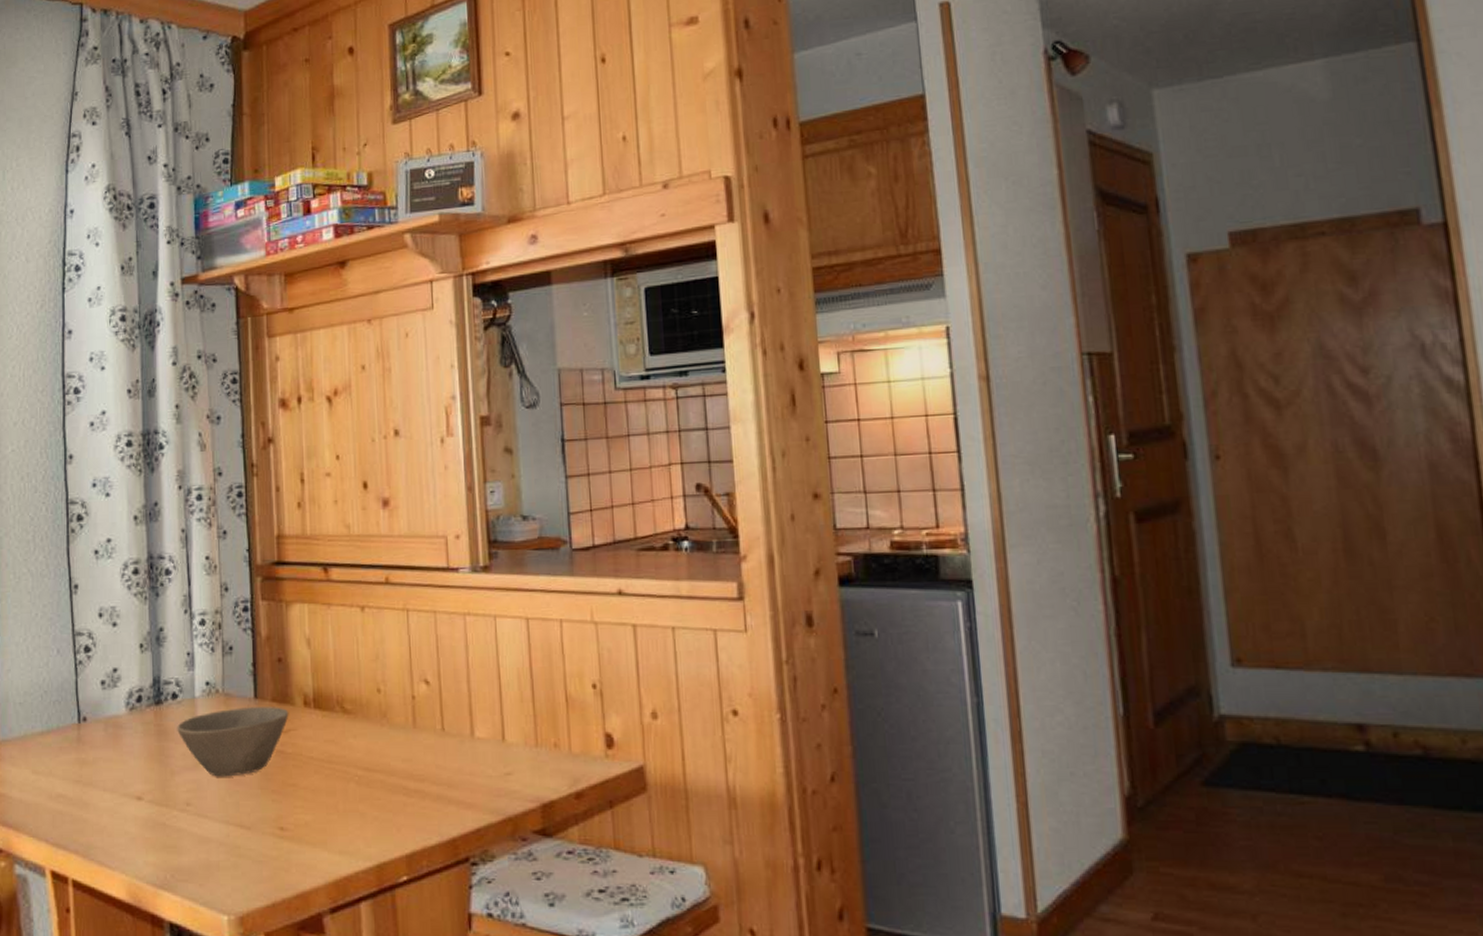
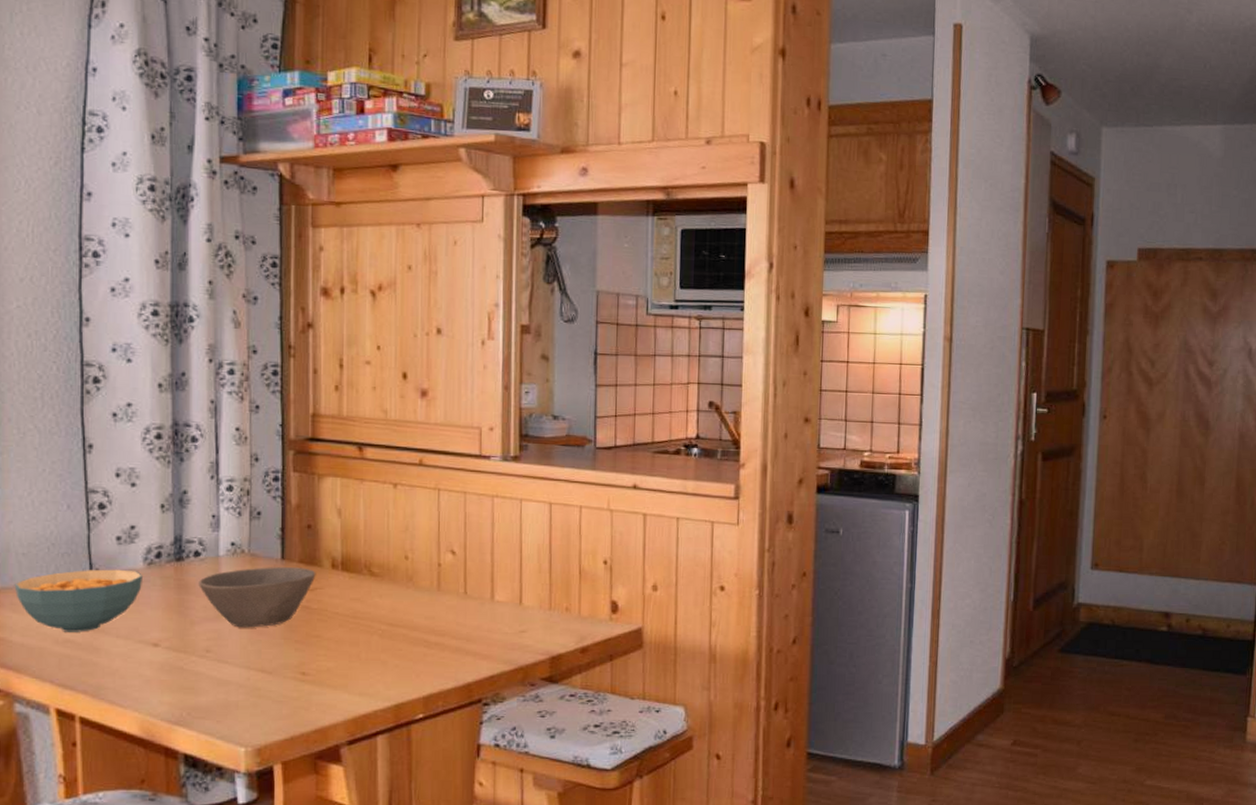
cereal bowl: none [13,716,125,786] -> present [14,569,142,632]

